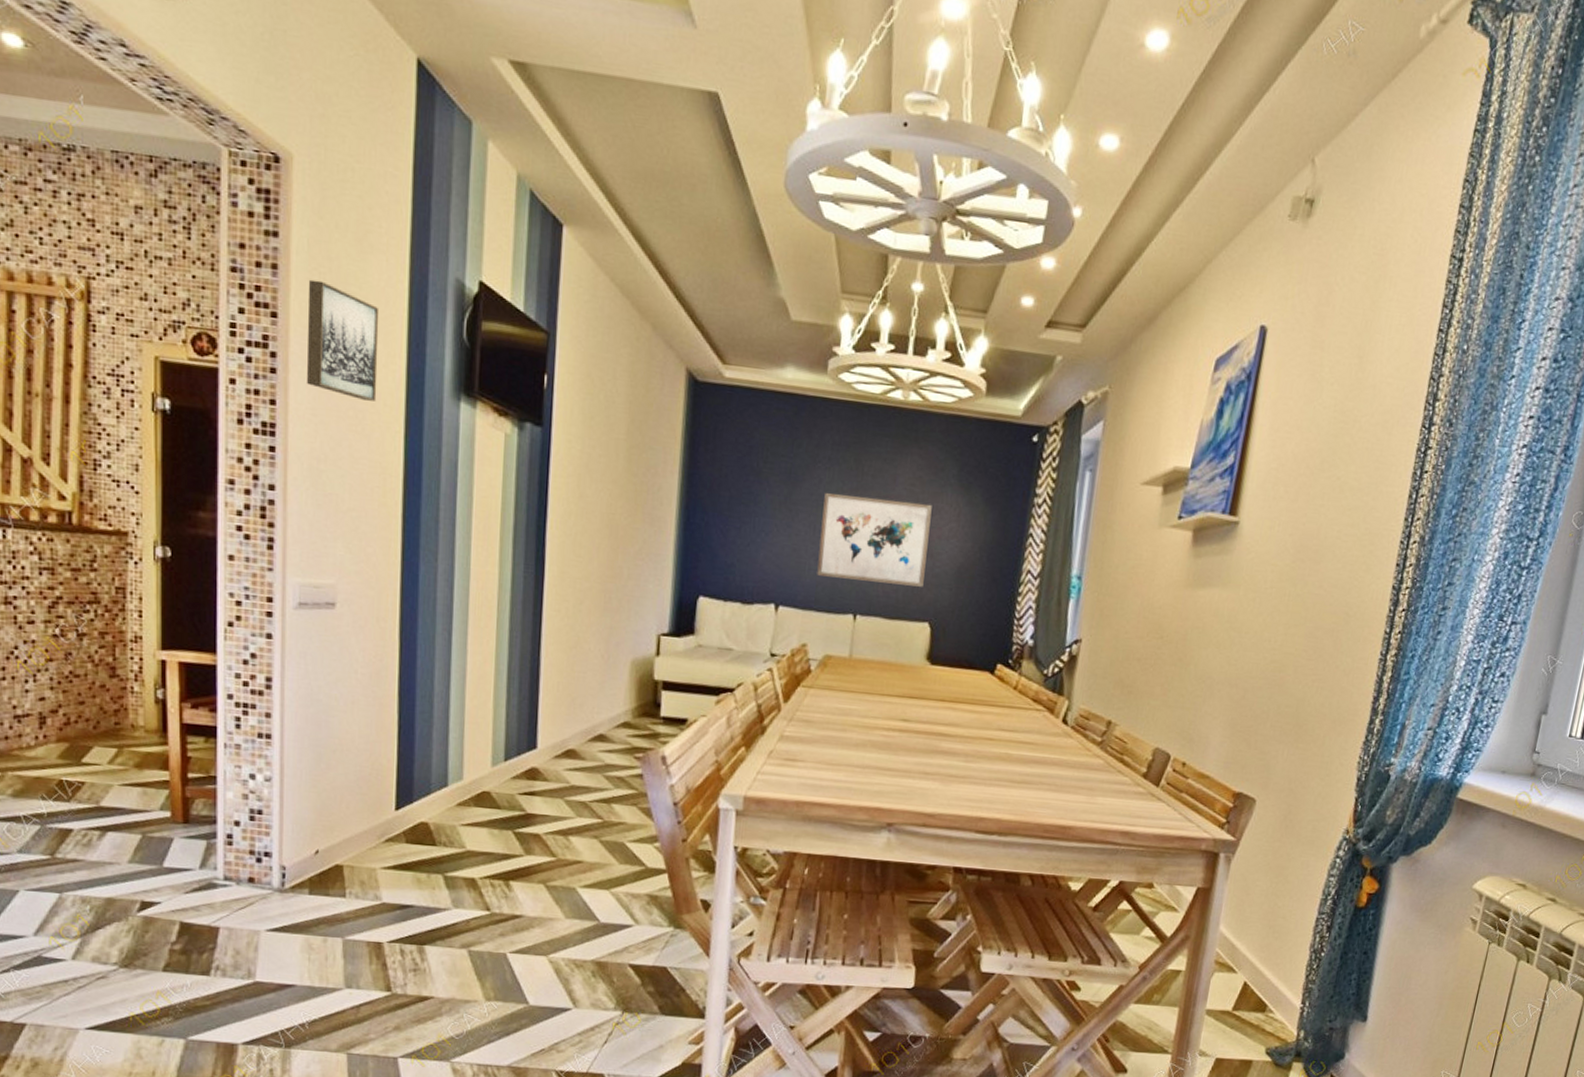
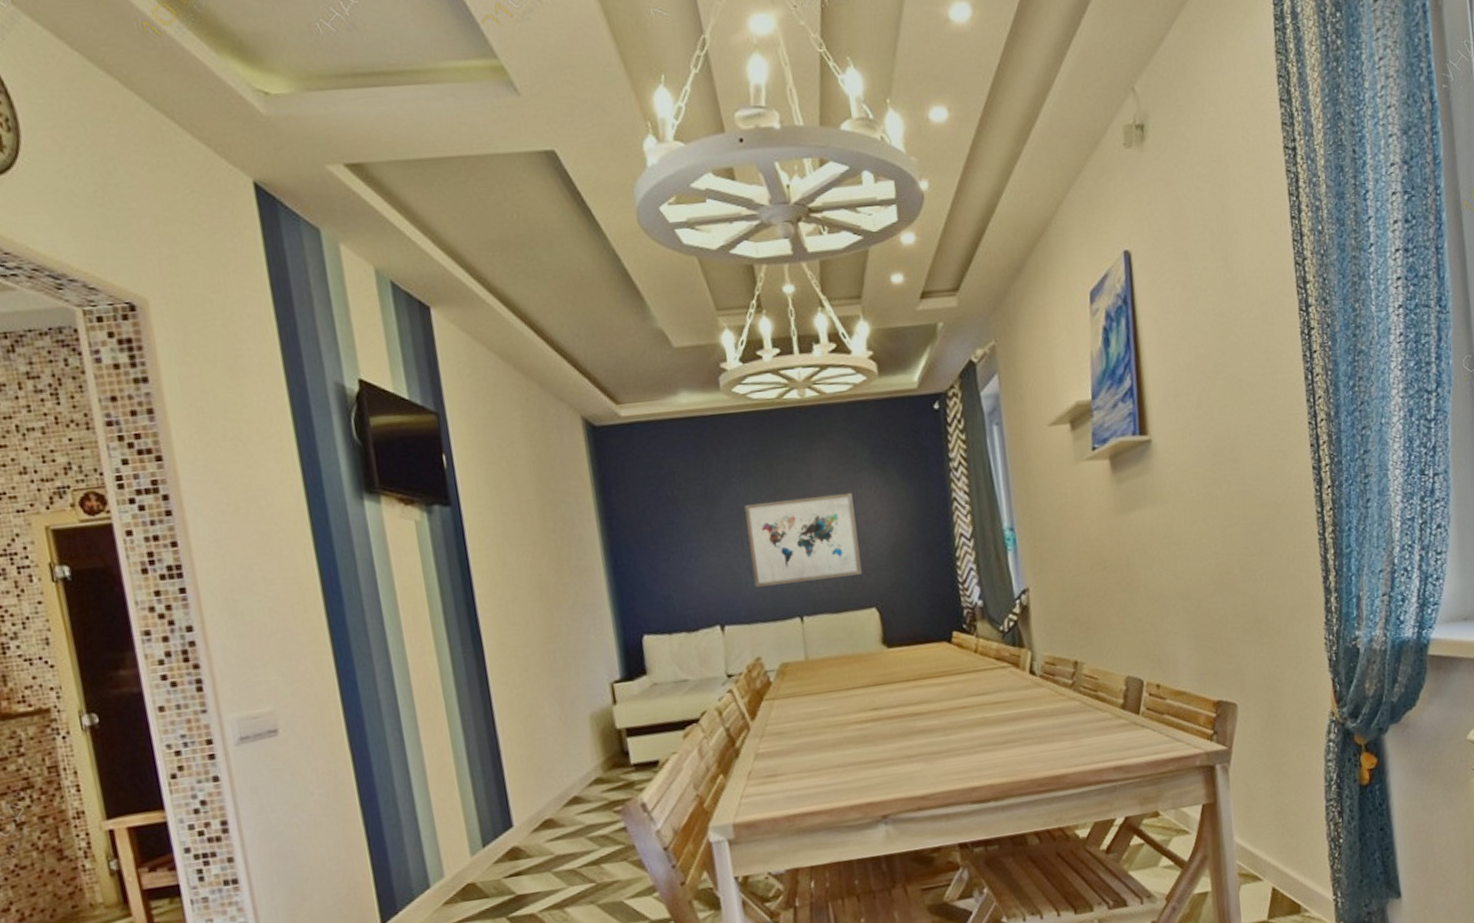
wall art: present [306,279,380,401] -> none [187,414,279,522]

